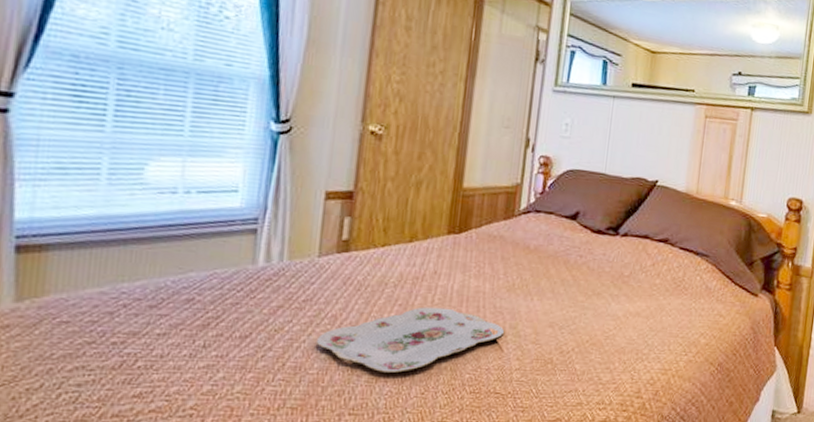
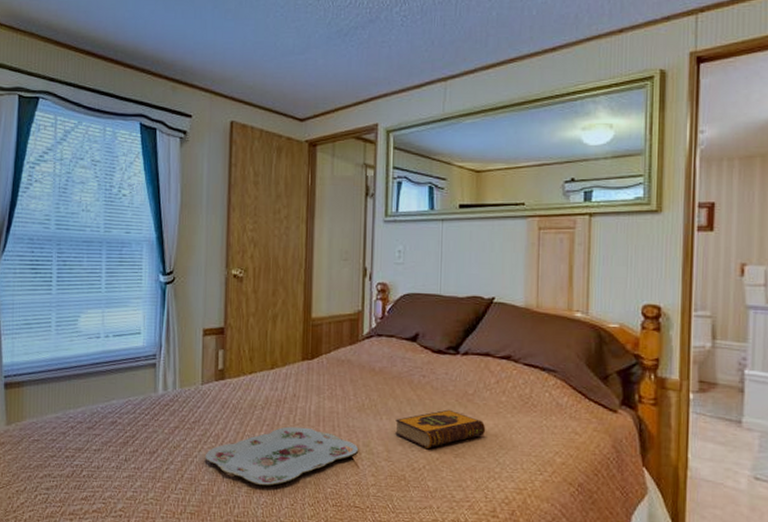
hardback book: none [546,291,639,331] -> present [395,409,486,448]

